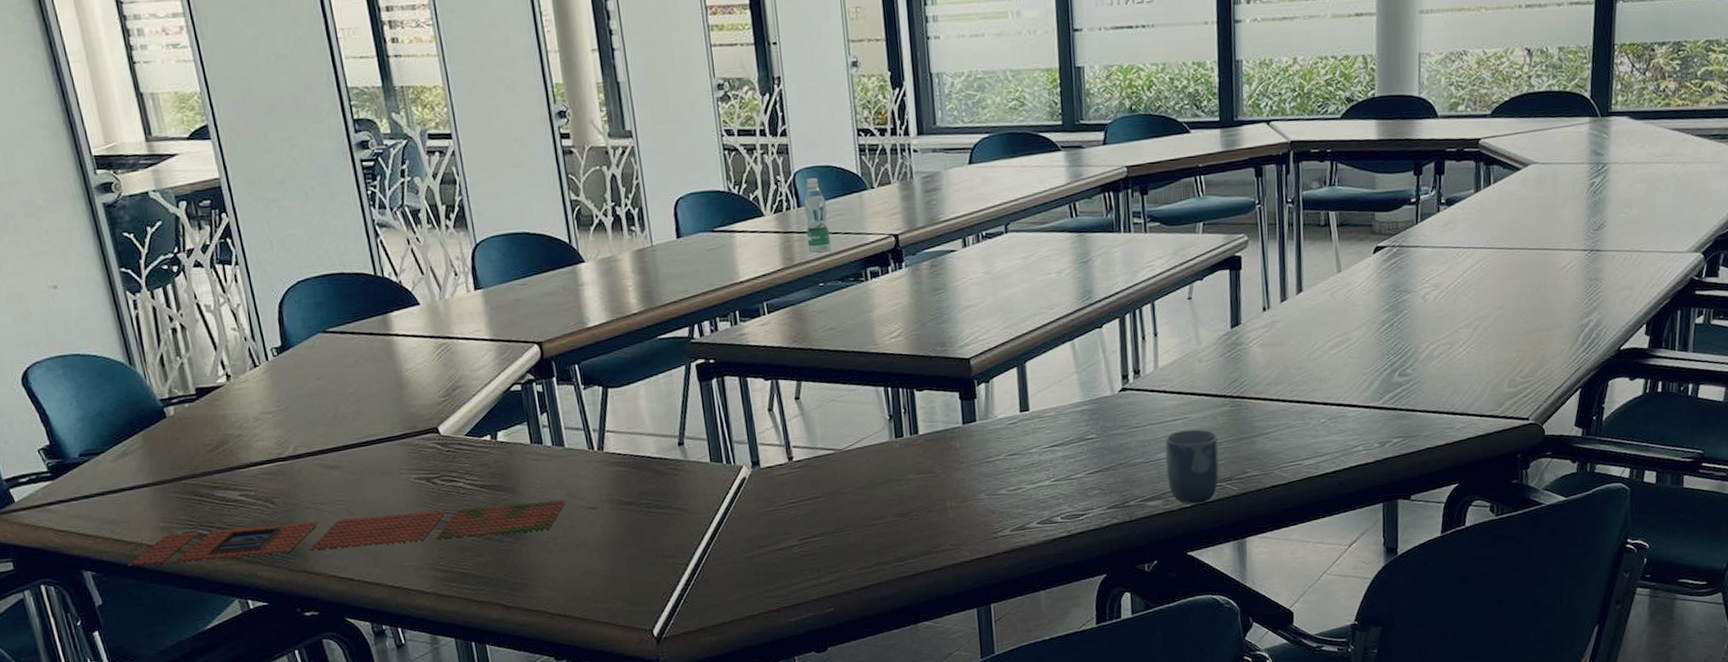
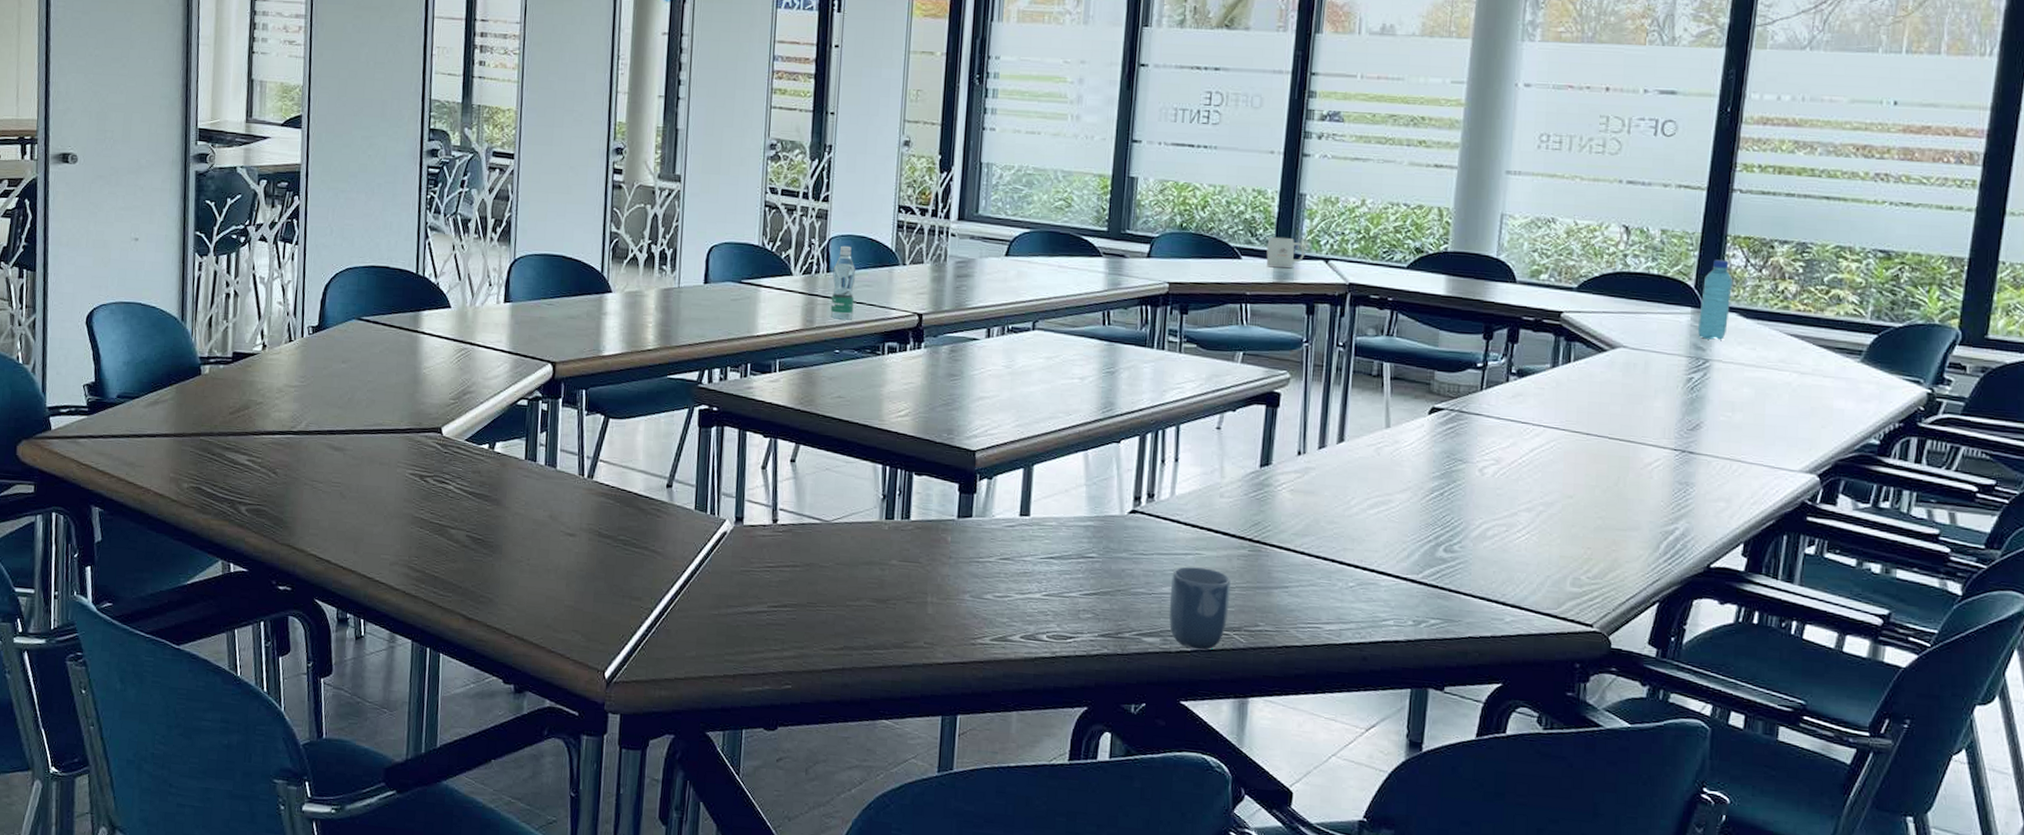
papers: present [126,500,566,567] -> none [131,485,547,549]
mug: none [1212,105,1248,137] -> present [1266,237,1306,269]
water bottle: none [1595,68,1623,145] -> present [1697,259,1734,340]

